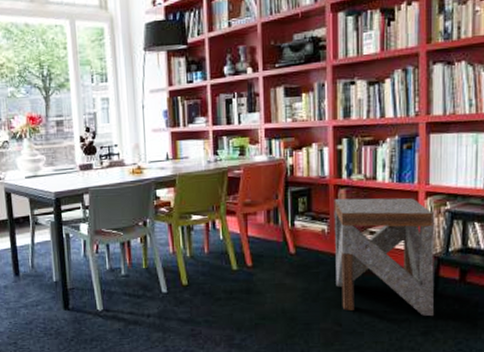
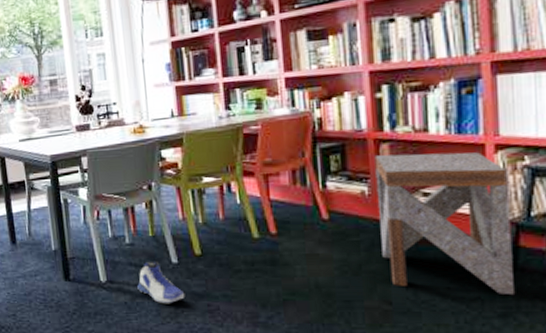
sneaker: none [130,290,172,330] -> present [137,261,185,304]

